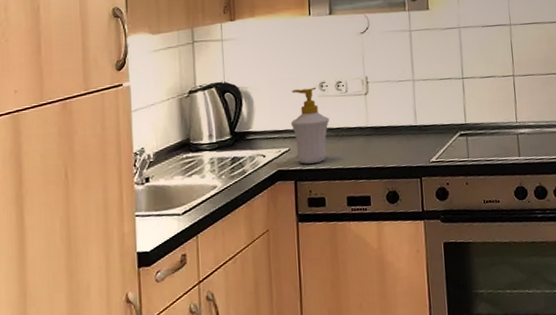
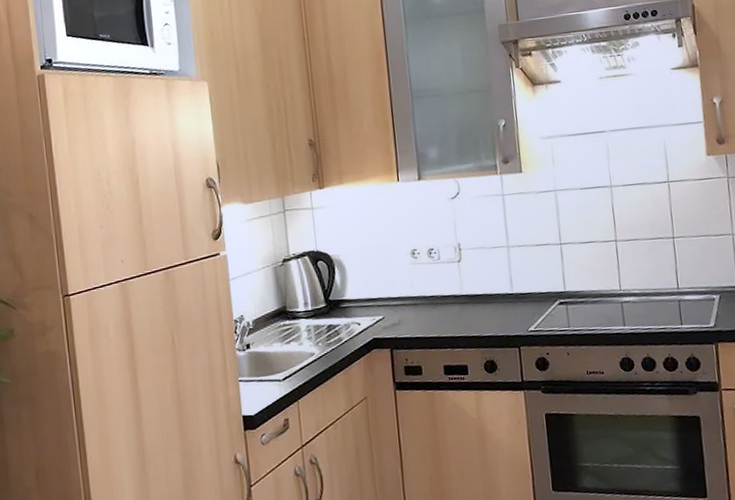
soap bottle: present [290,87,329,164] -> none [383,254,423,333]

